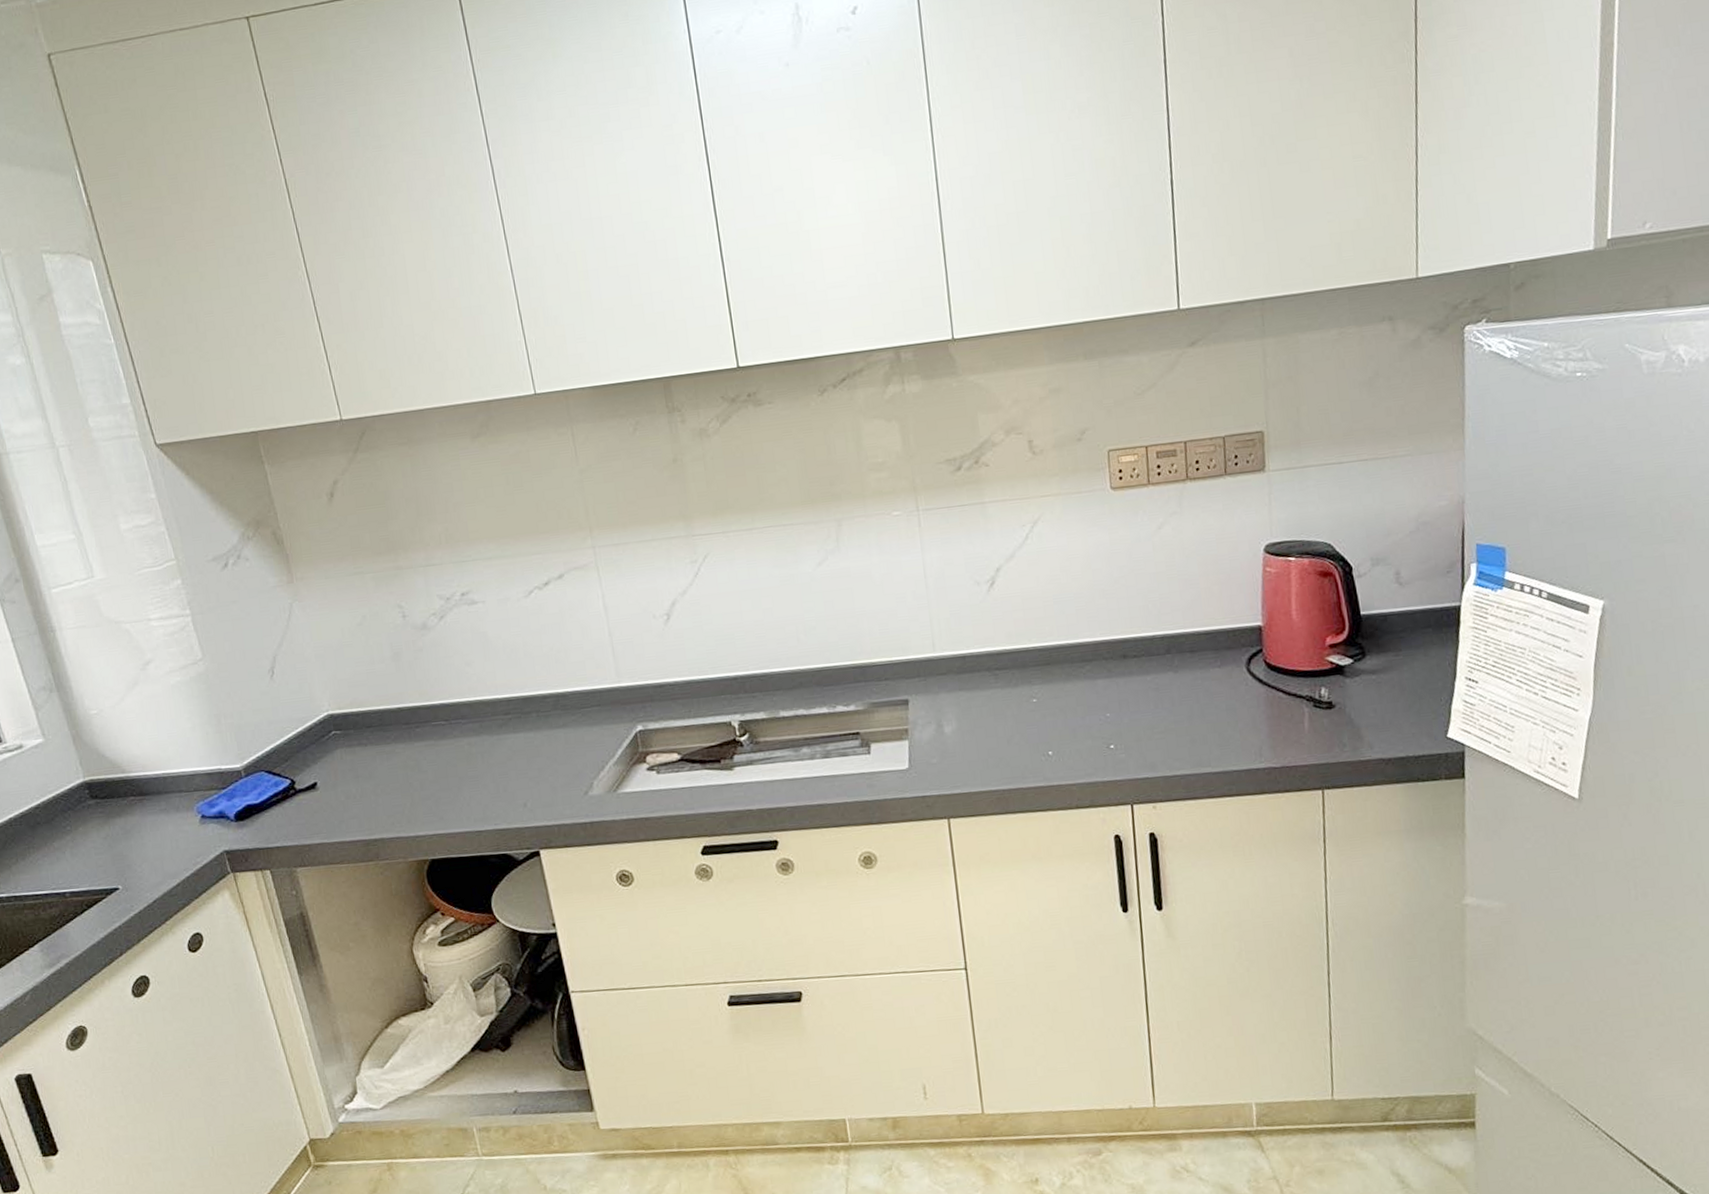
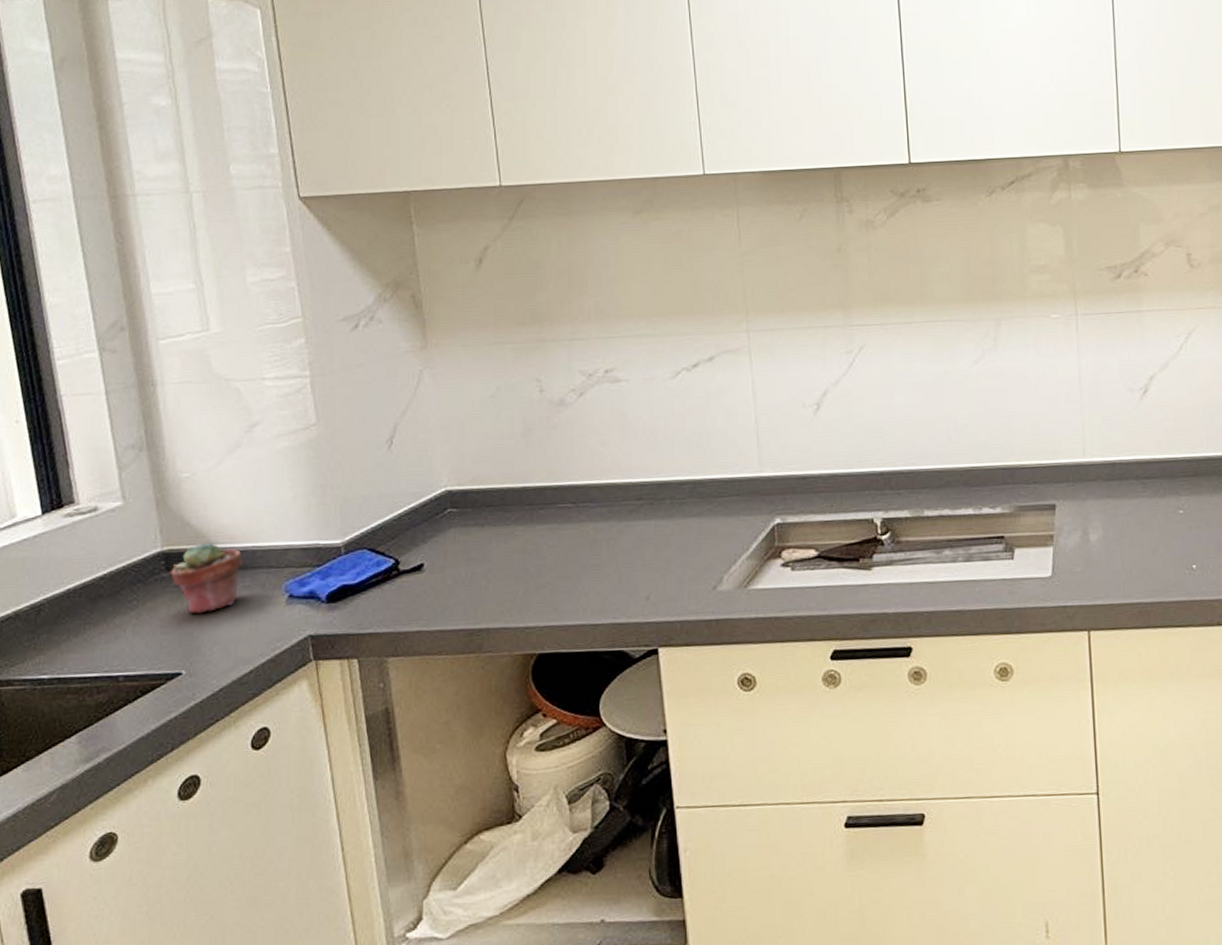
potted succulent: none [95,771,157,836] -> present [171,542,243,613]

